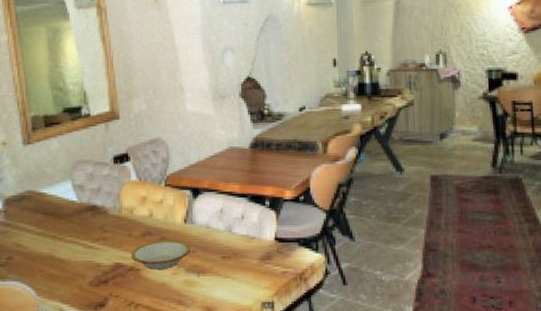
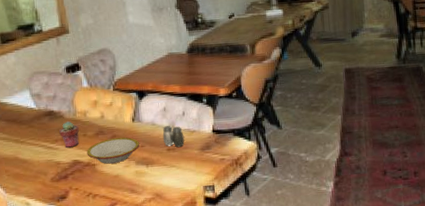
potted succulent: none [102,218,124,248] -> present [59,121,79,148]
salt and pepper shaker: none [217,230,242,256] -> present [162,126,185,148]

